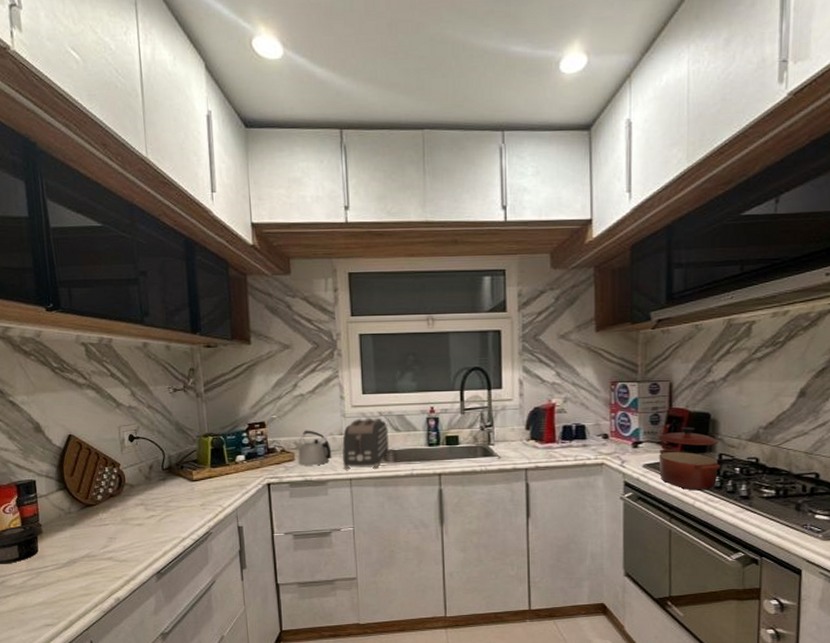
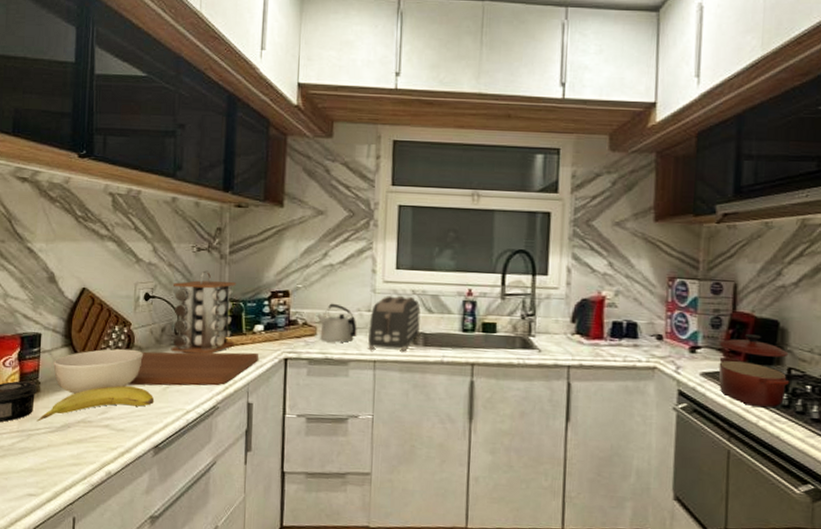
fruit: none [43,521,152,560] -> present [36,385,155,422]
bowl: none [51,487,136,532] -> present [53,348,144,394]
cutting board: none [124,480,243,520] -> present [128,351,258,386]
spice rack: none [154,409,219,487] -> present [171,270,236,354]

